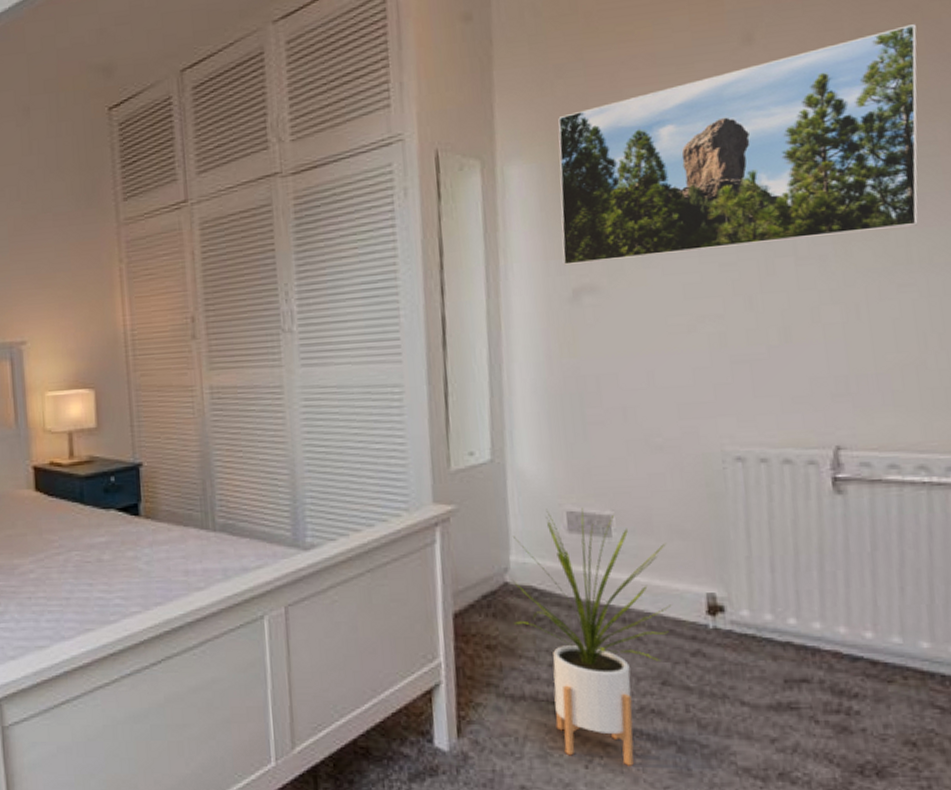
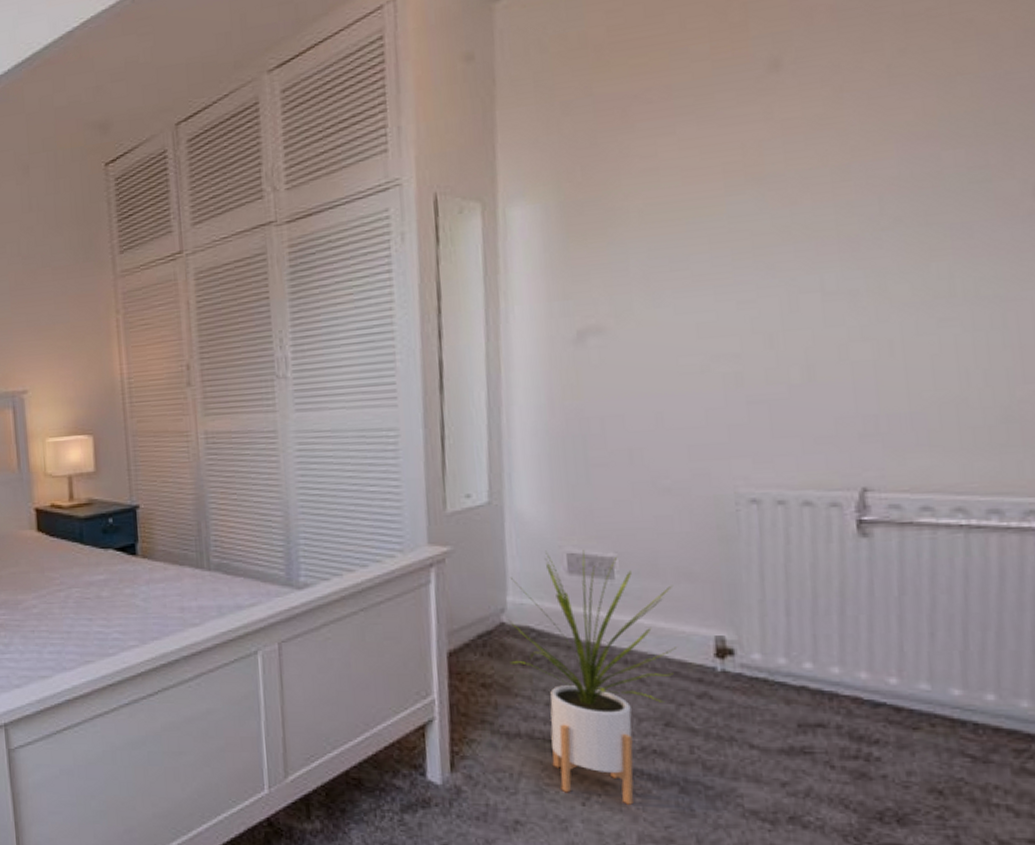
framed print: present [558,23,919,266] -> none [564,39,970,307]

